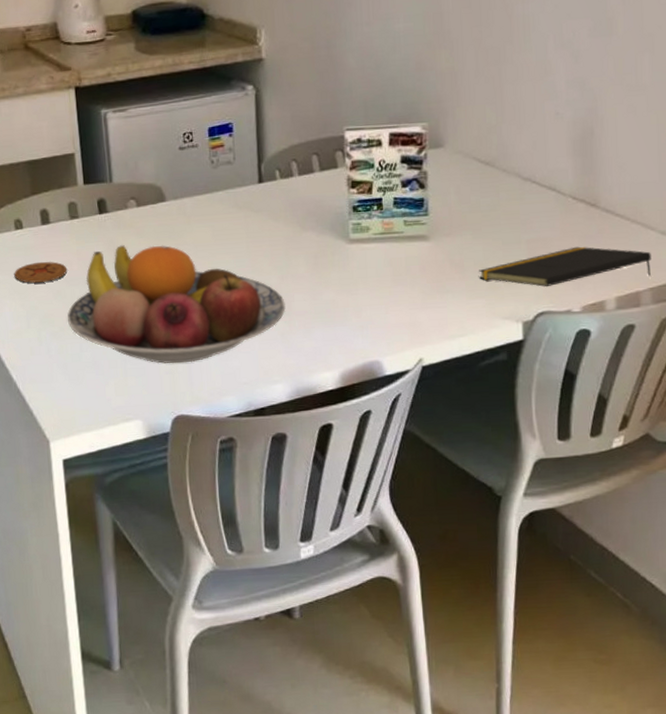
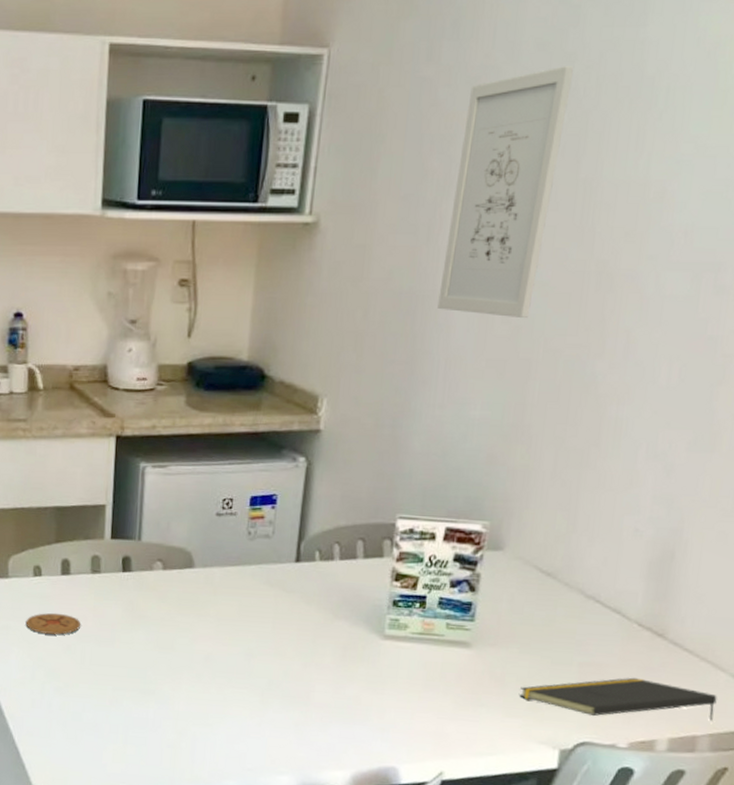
fruit bowl: present [67,244,286,364] -> none [74,606,305,740]

